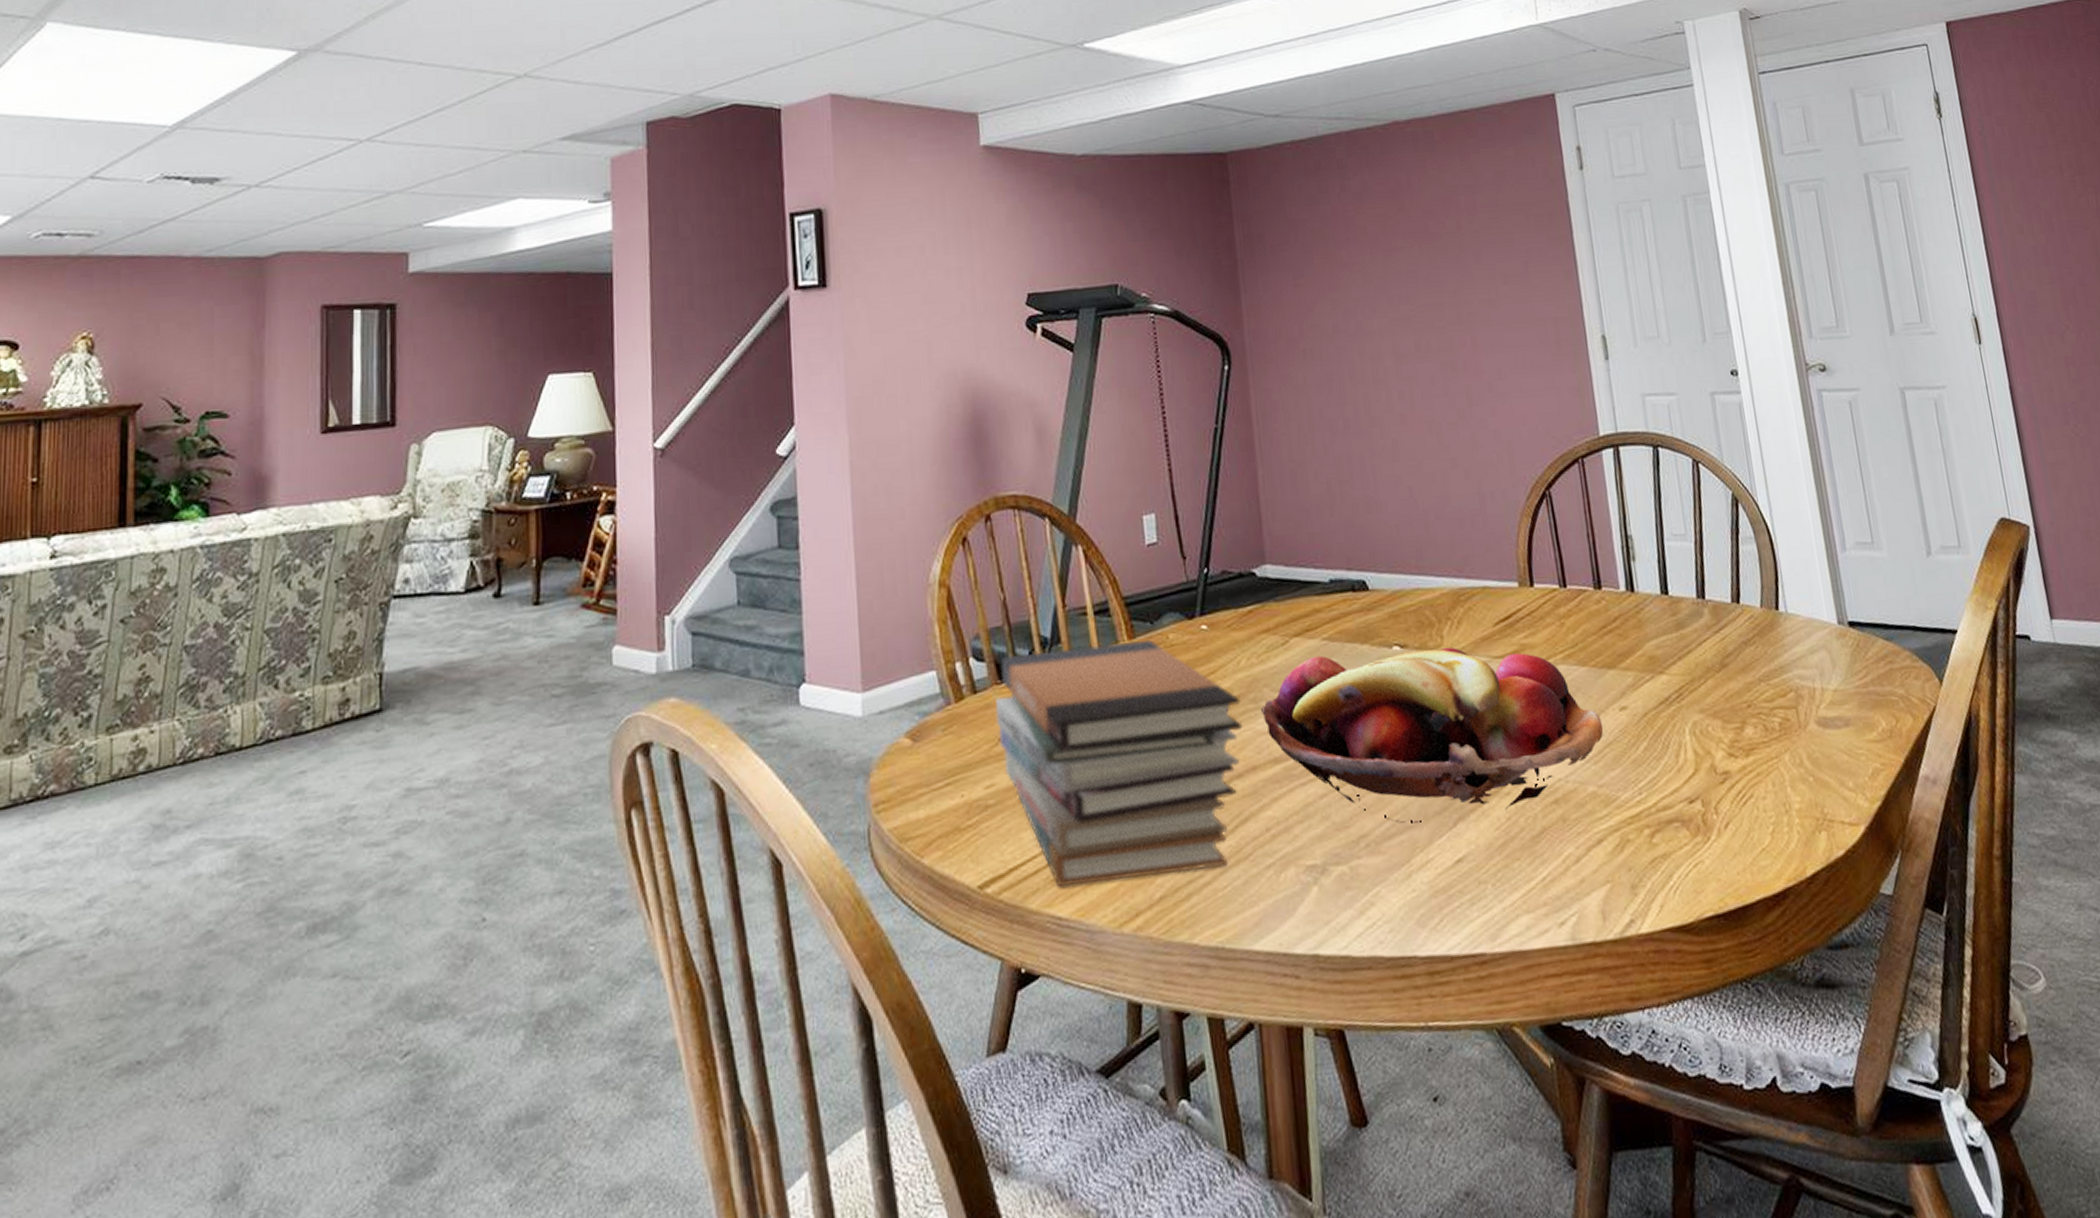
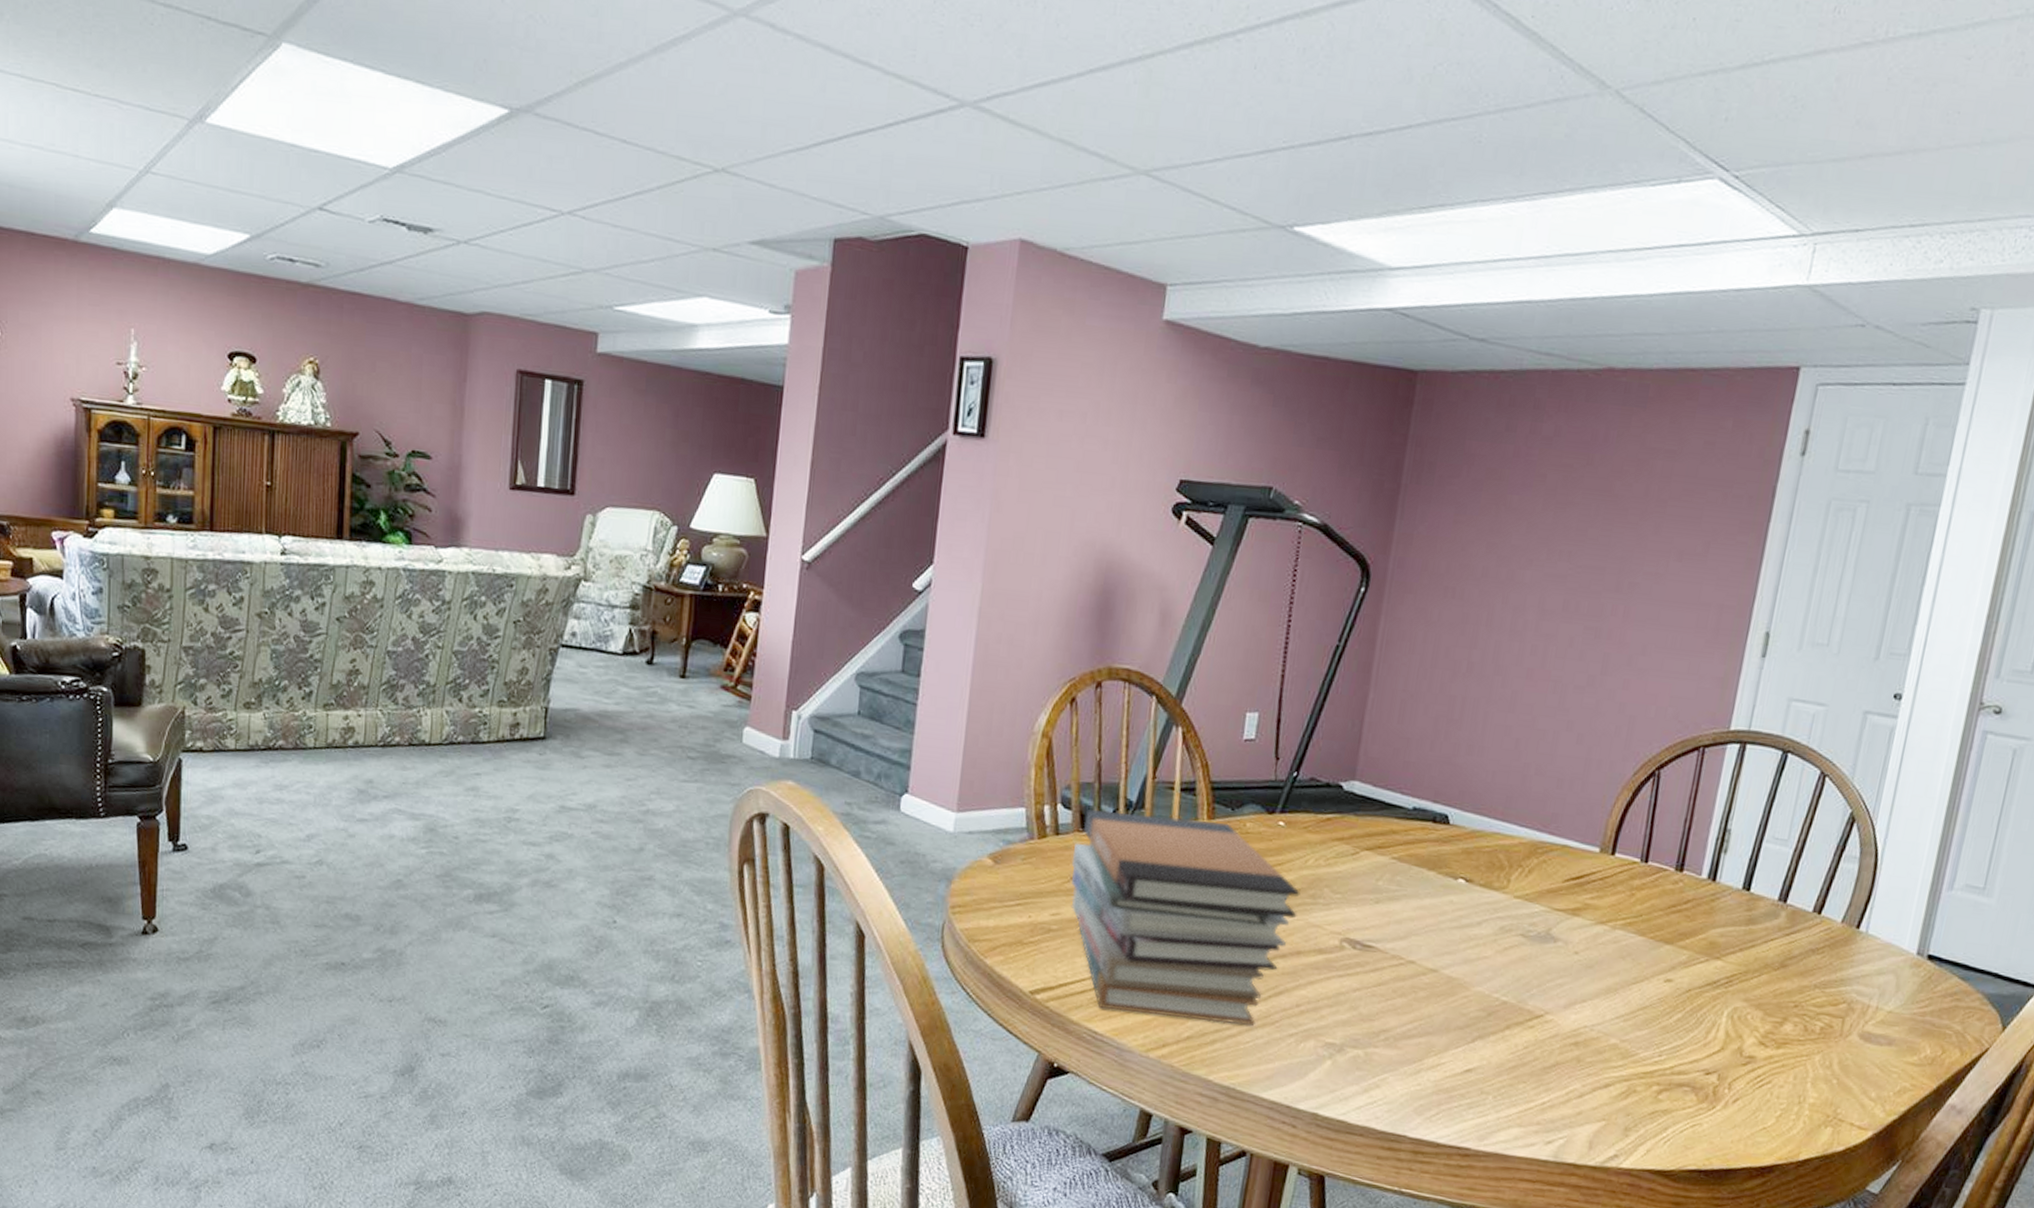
fruit basket: present [1260,647,1604,823] -> none [1316,871,1644,1040]

